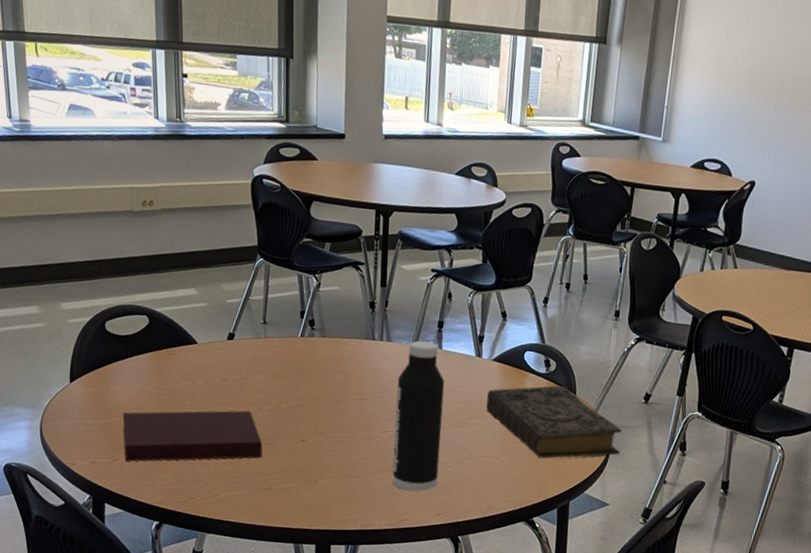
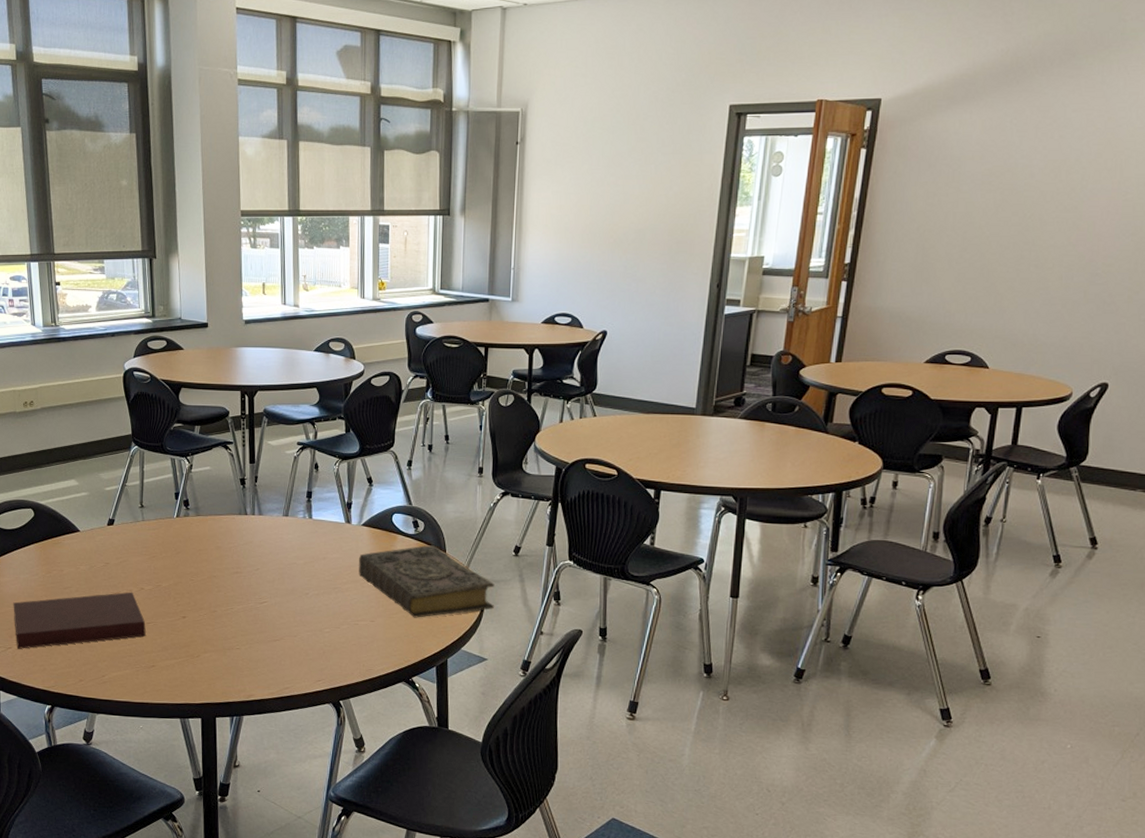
water bottle: present [392,340,445,492] -> none [271,512,317,660]

